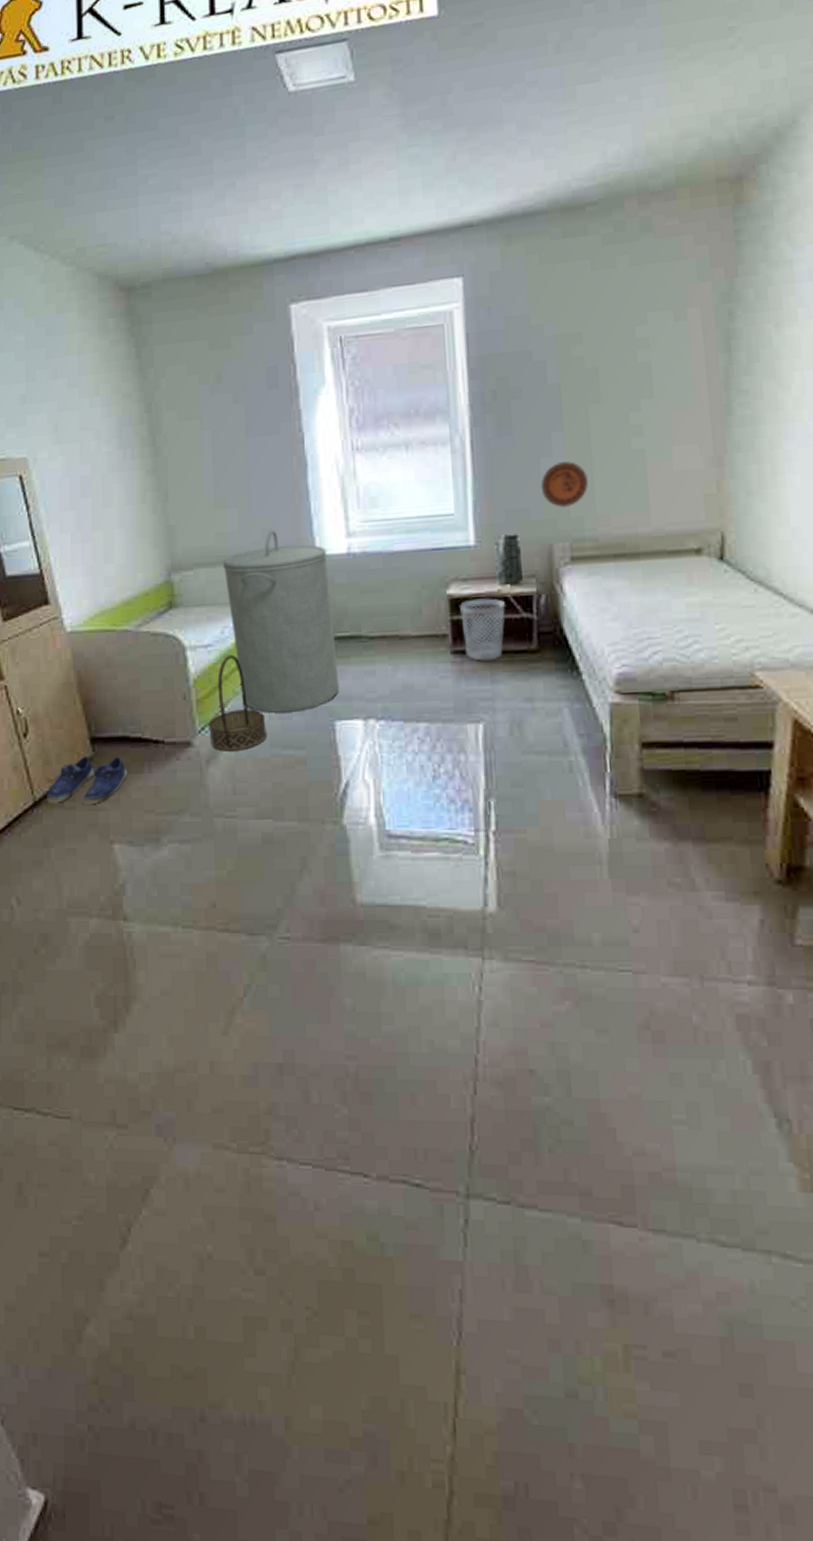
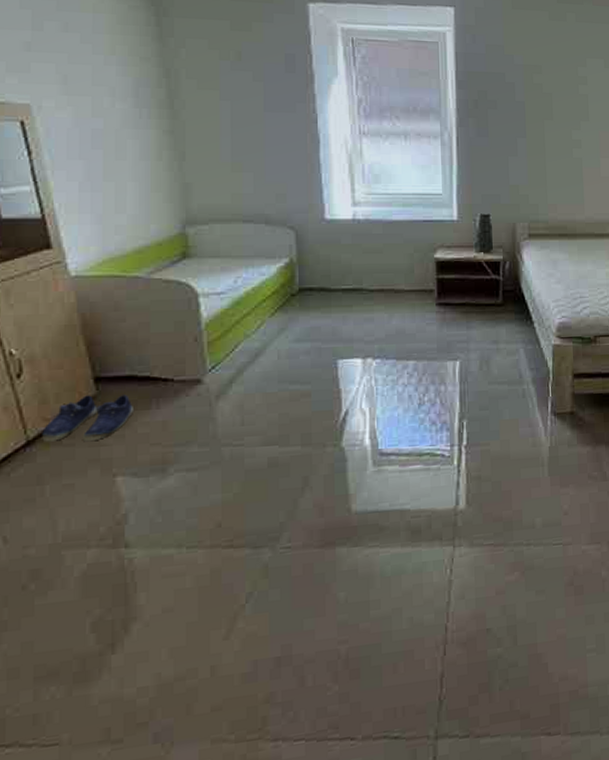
basket: present [209,654,267,751] -> none [219,301,275,388]
laundry hamper: present [223,530,340,713] -> none [238,195,343,353]
wastebasket: present [460,598,505,661] -> none [444,262,479,312]
decorative plate: present [540,461,588,509] -> none [508,161,542,197]

